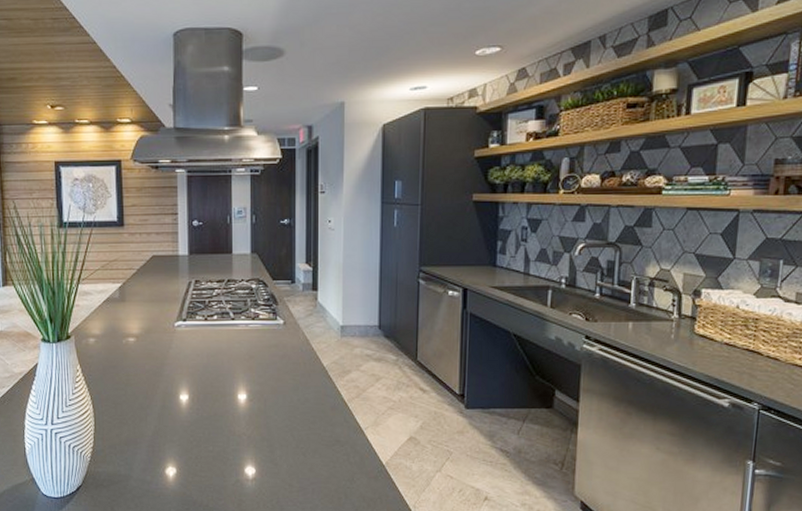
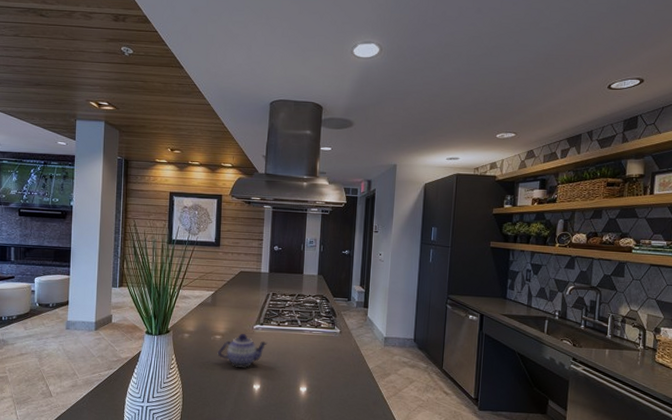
teapot: none [132,333,194,375] -> present [217,334,268,368]

